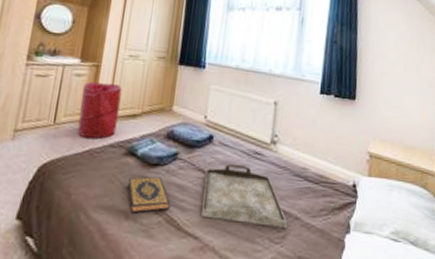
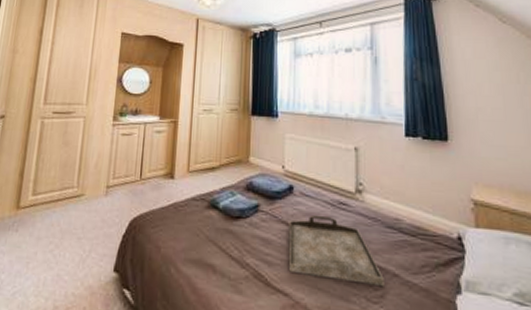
laundry hamper: present [77,82,122,139] -> none [161,138,199,193]
hardback book: present [127,176,170,213] -> none [213,229,256,268]

